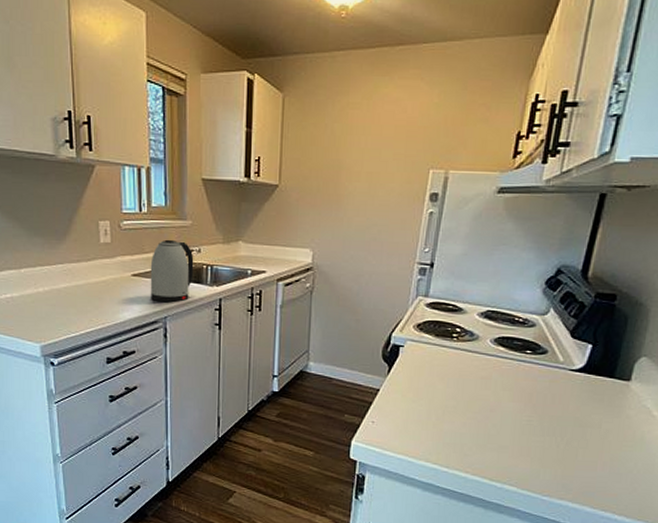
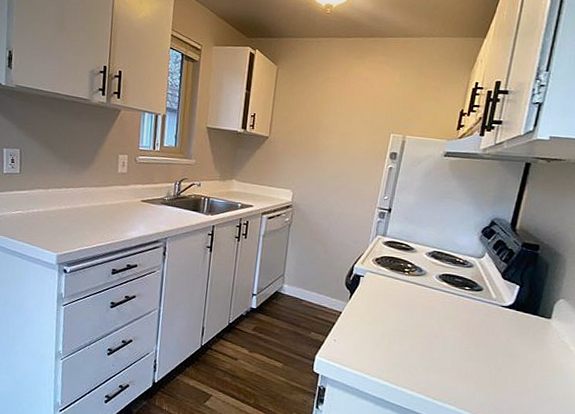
kettle: present [150,239,194,303] -> none [155,173,195,226]

